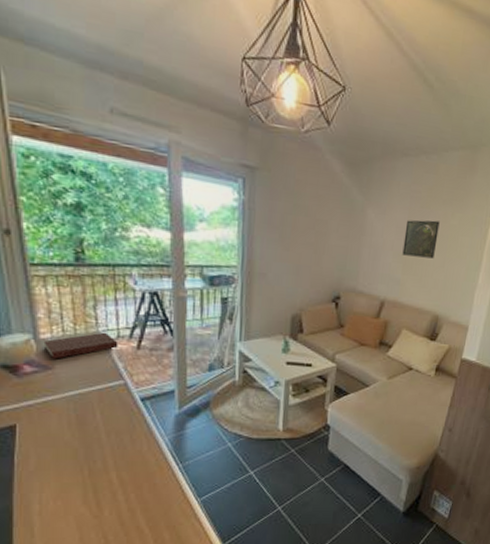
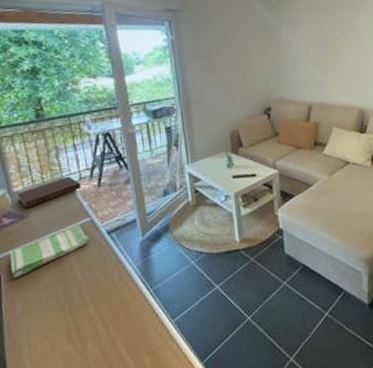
dish towel: none [29,386,120,430] -> present [10,224,89,277]
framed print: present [402,220,440,259] -> none [317,25,349,61]

